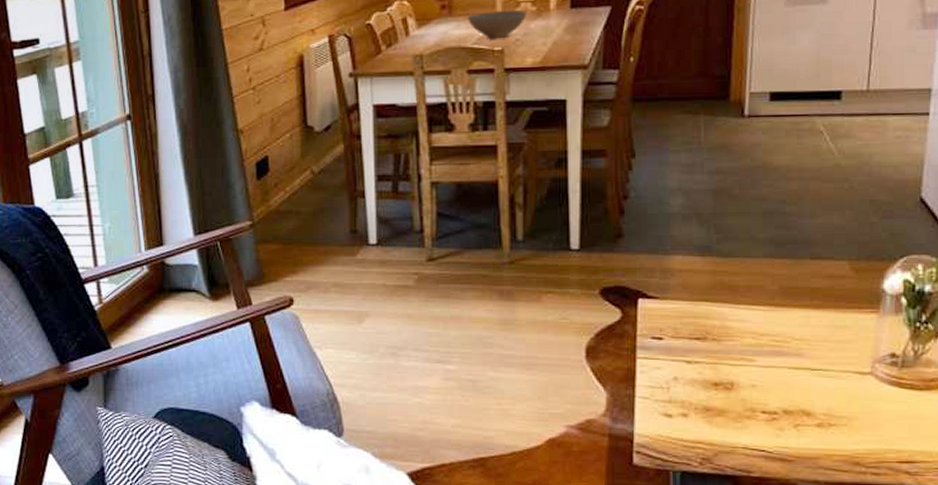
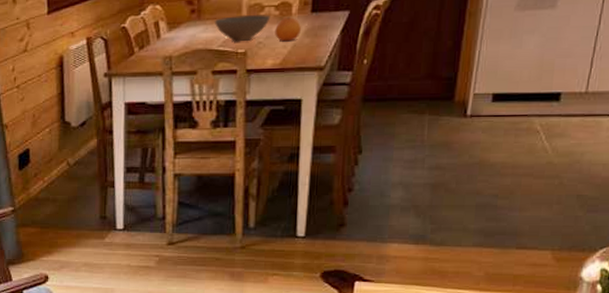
fruit: none [533,12,560,38] -> present [275,16,301,41]

